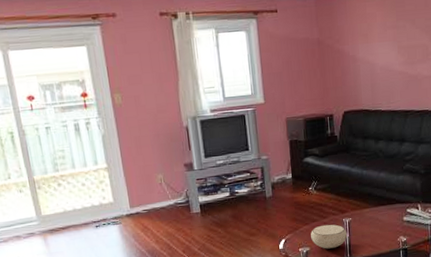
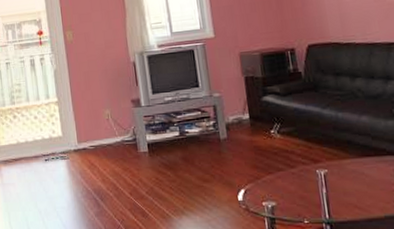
bowl: present [311,224,347,249] -> none [276,175,323,206]

